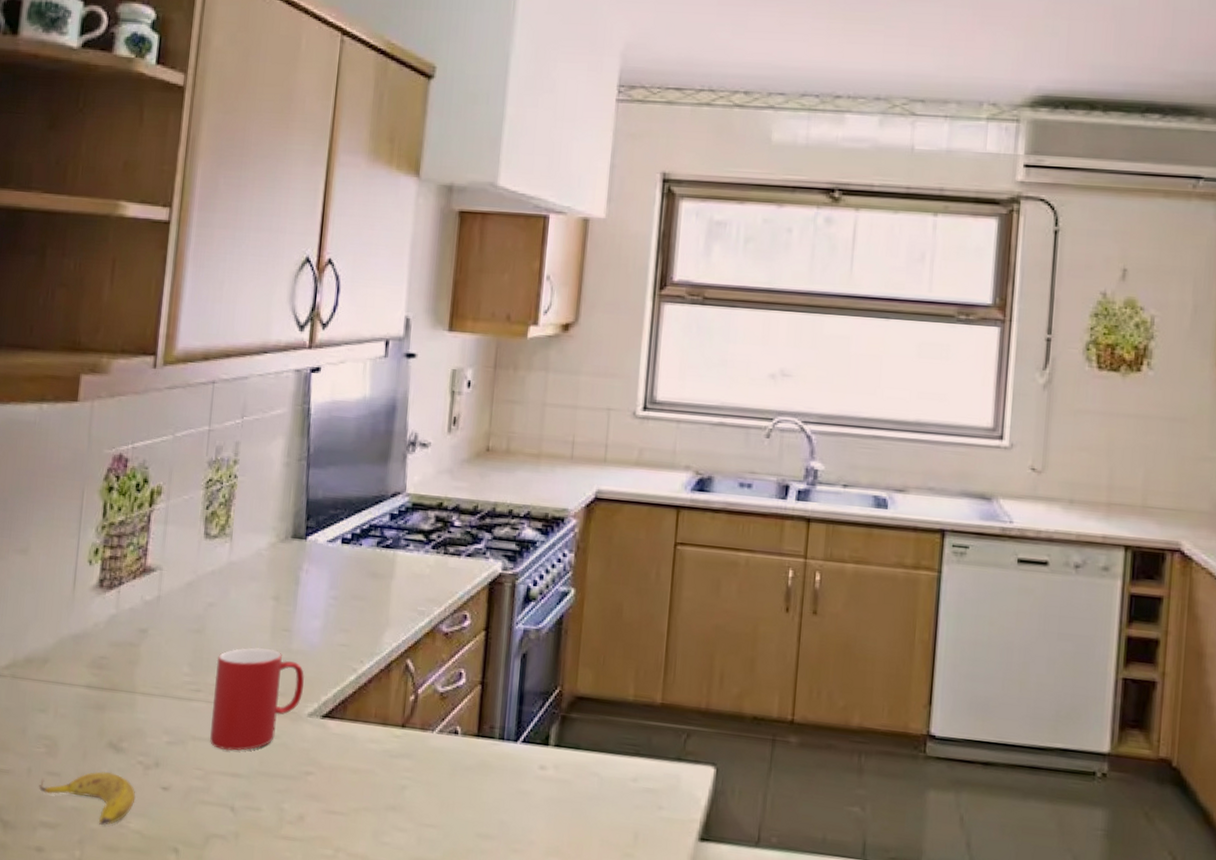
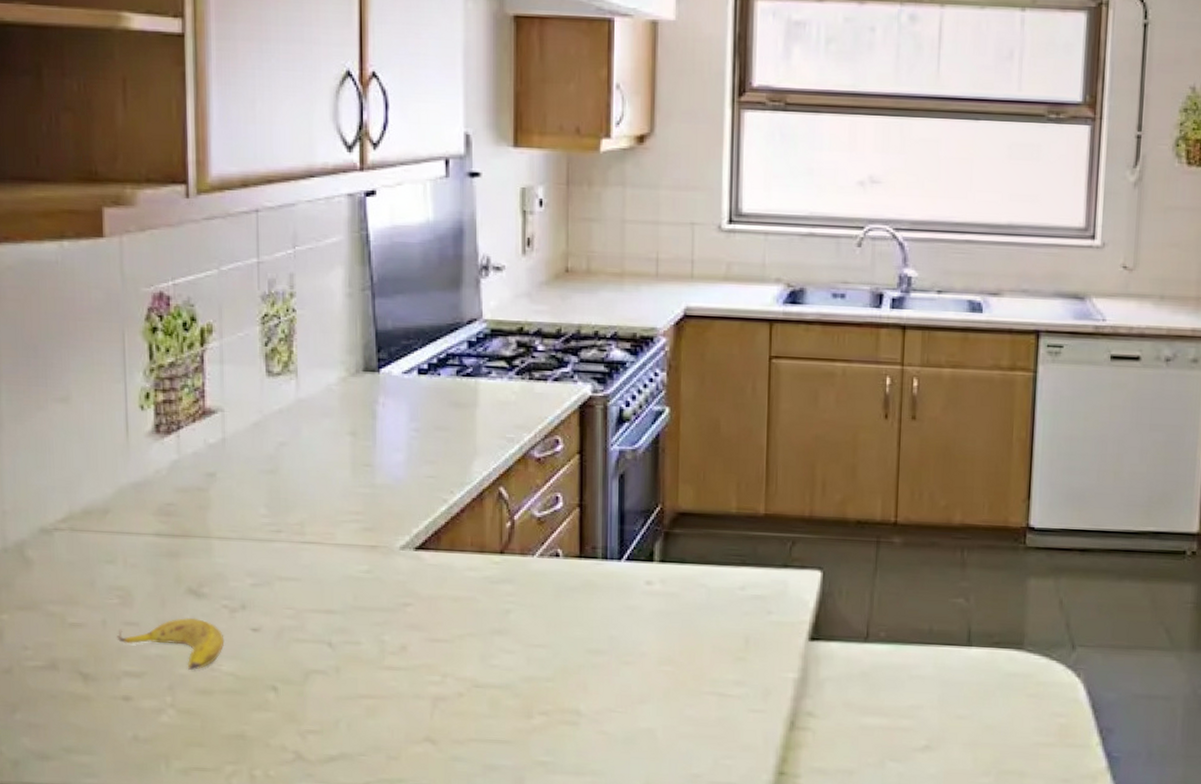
cup: present [210,647,304,751] -> none [295,484,392,589]

